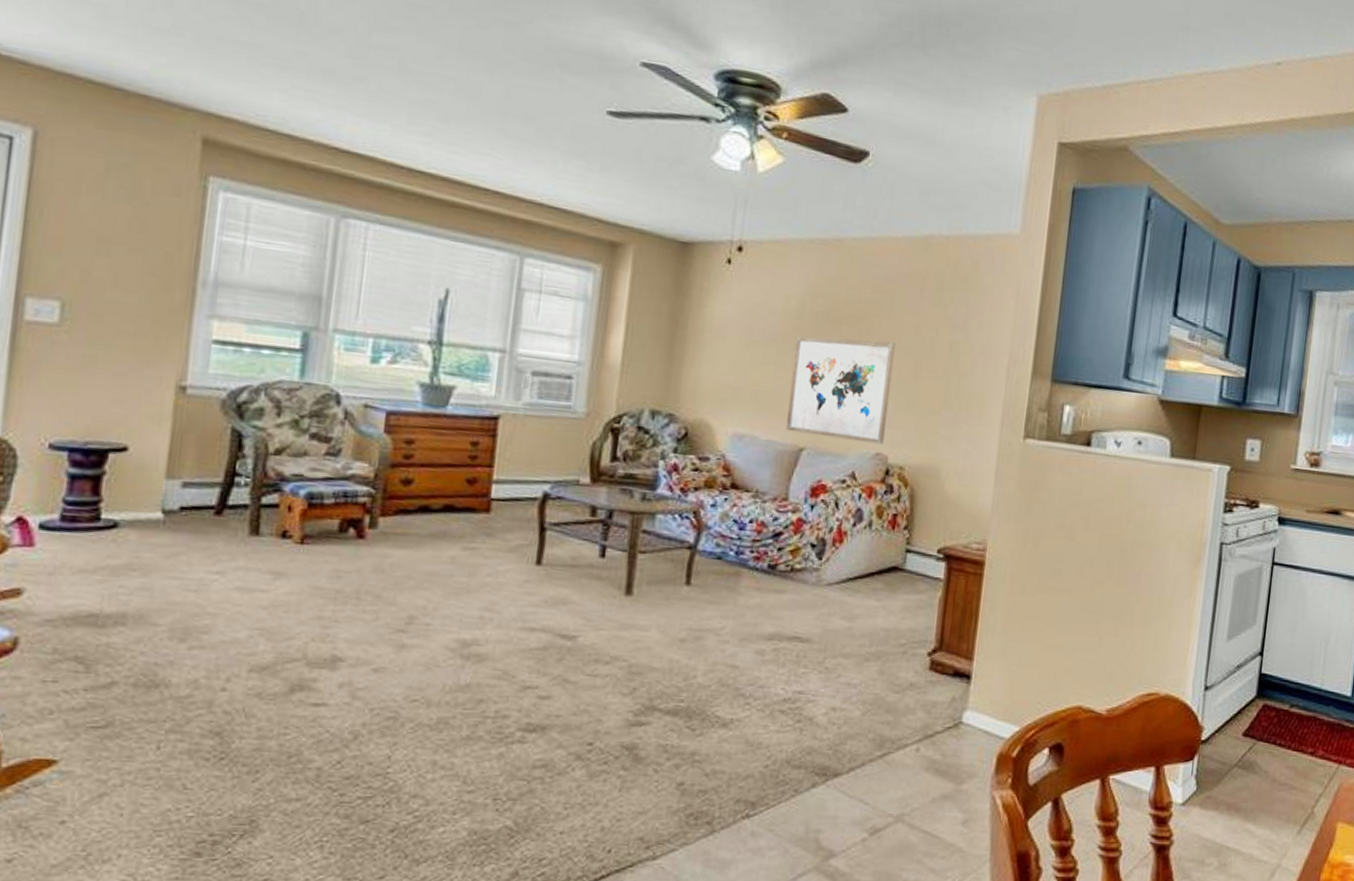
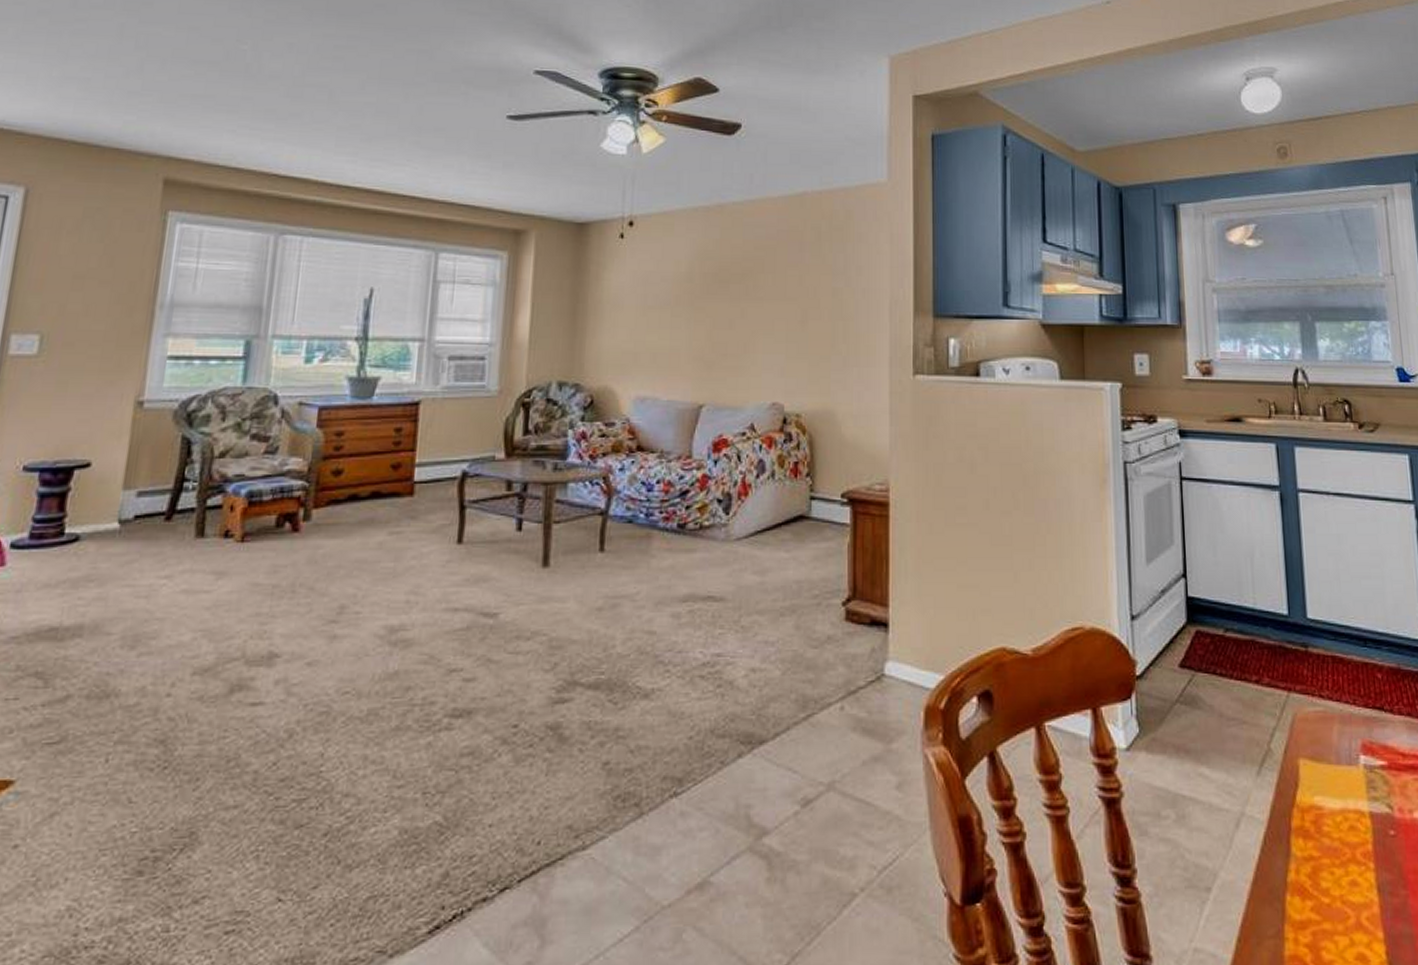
wall art: present [786,336,895,445] -> none [685,295,781,394]

